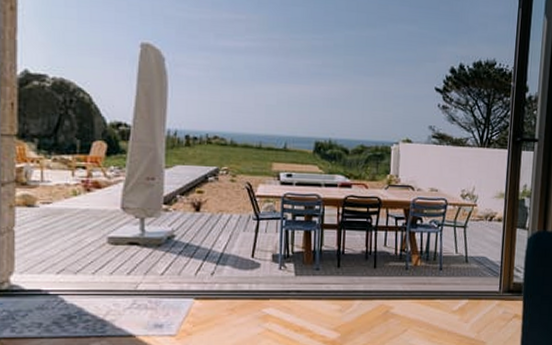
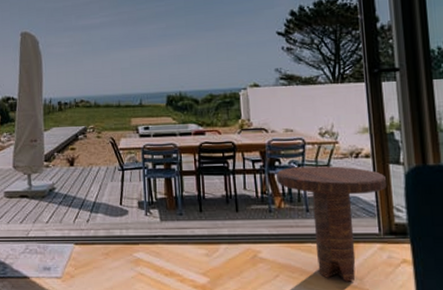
side table: none [416,226,512,335] -> present [276,165,386,282]

